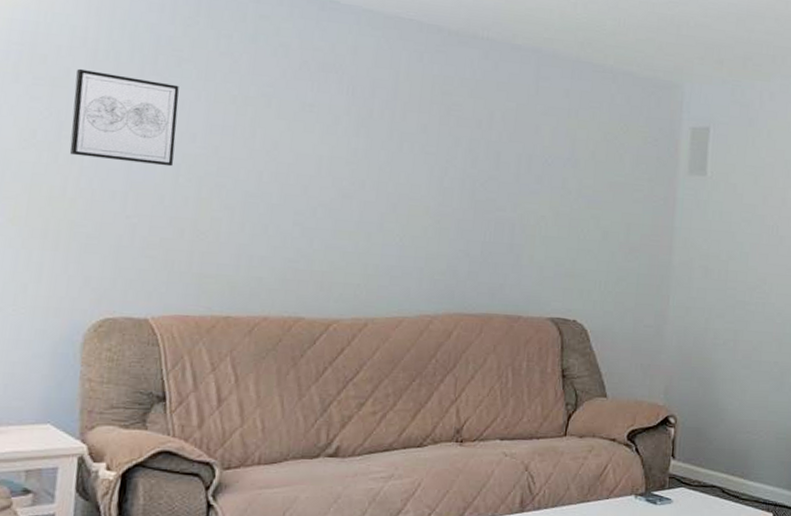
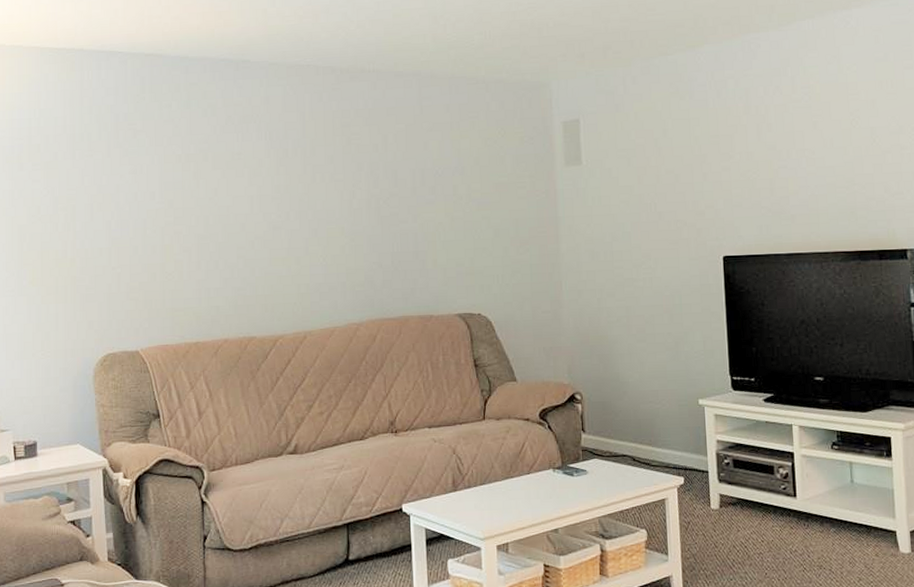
wall art: present [69,68,179,167] -> none [62,151,141,223]

